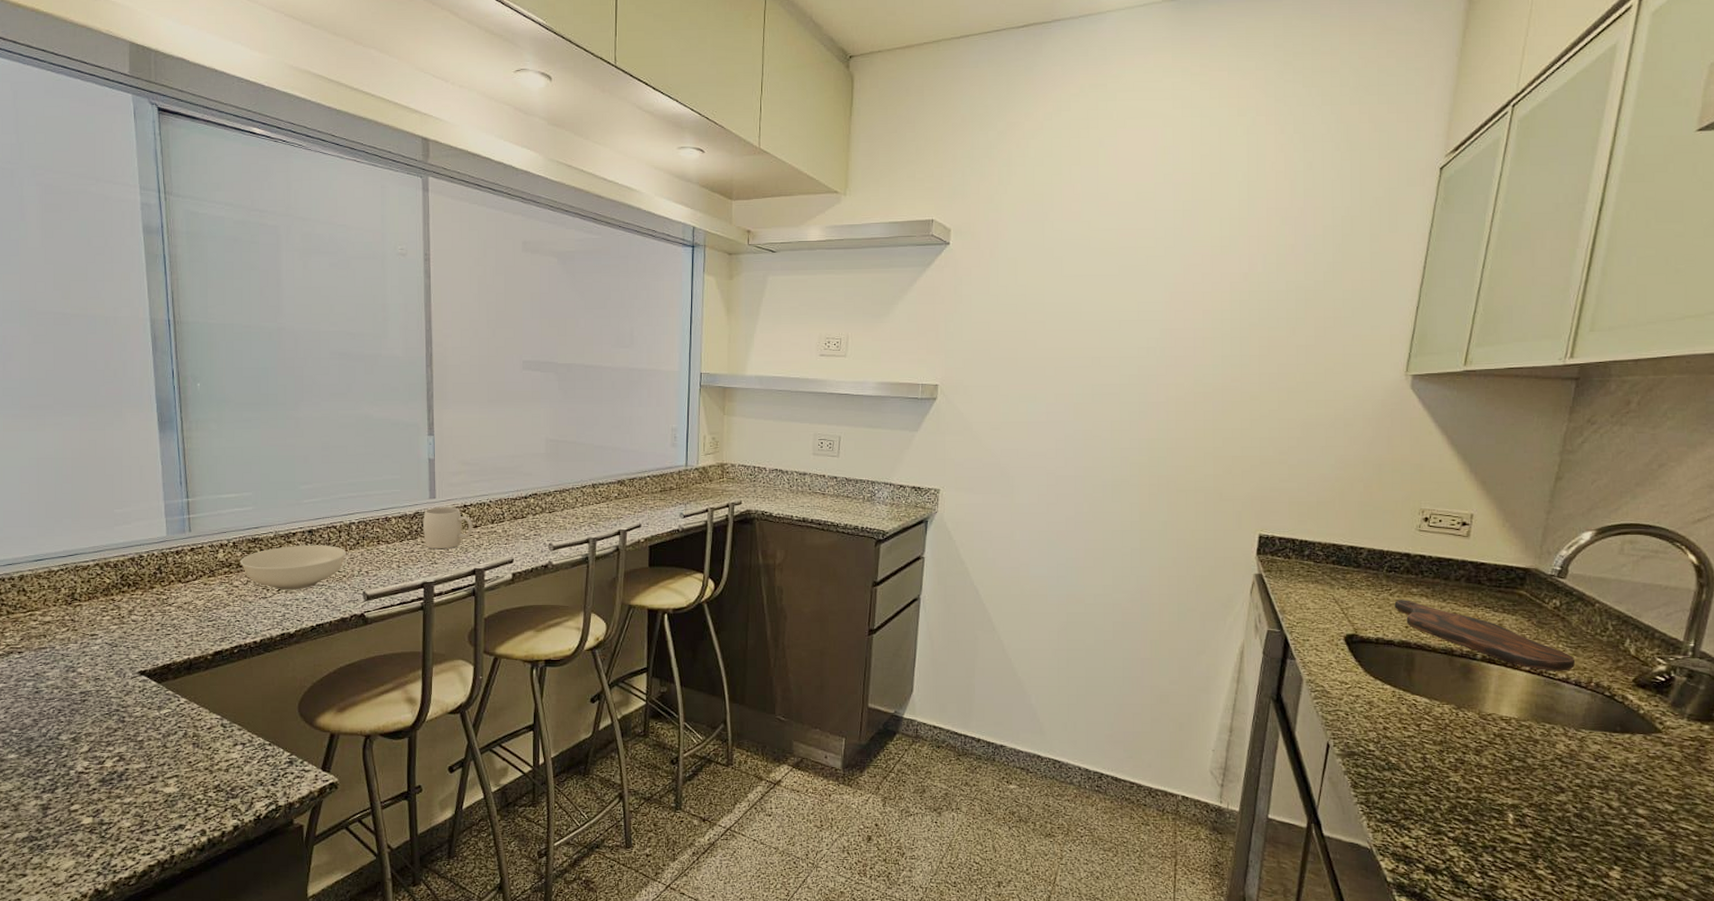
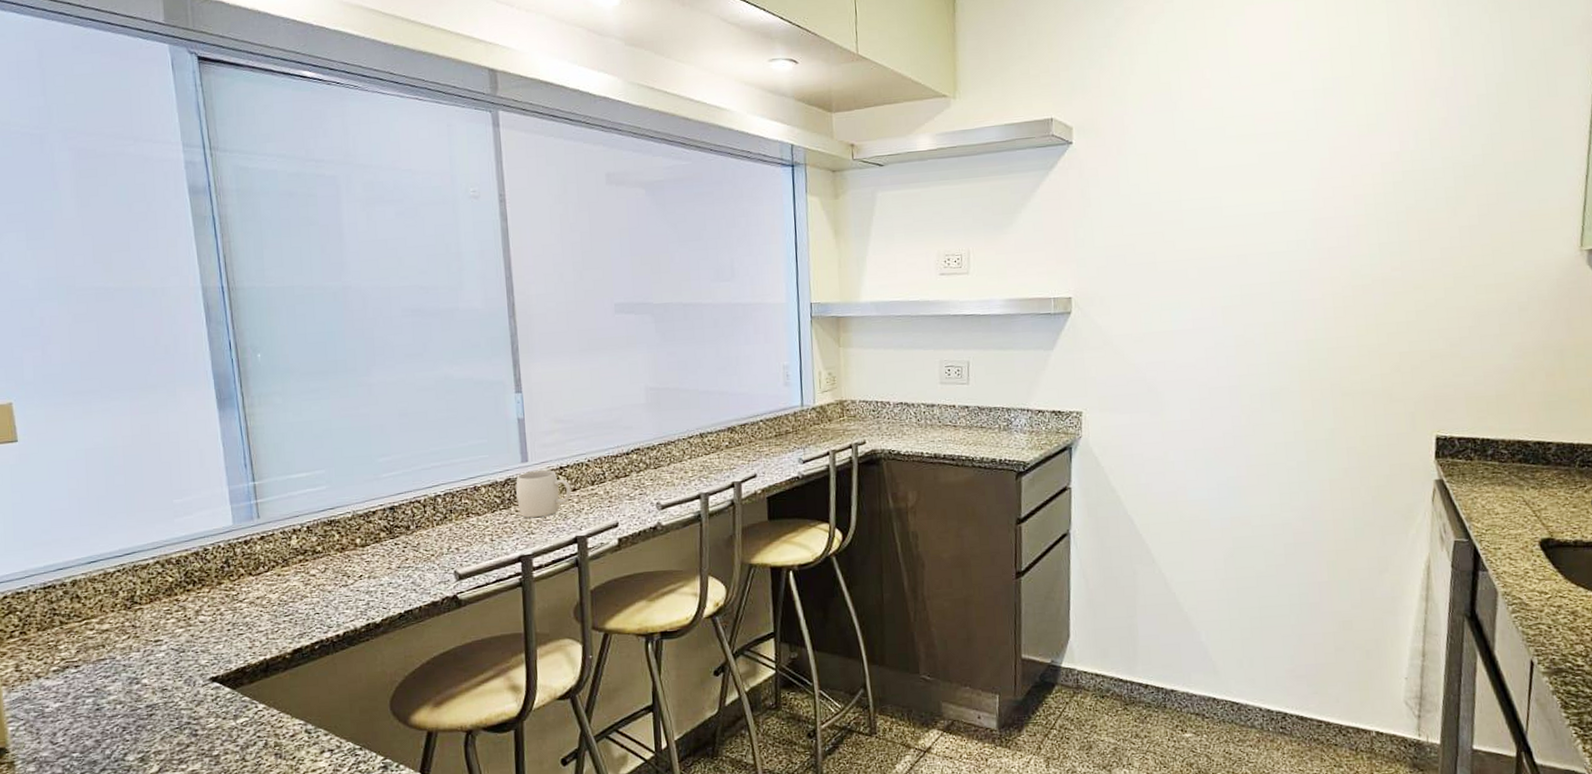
bowl: present [240,545,347,590] -> none [316,522,434,576]

